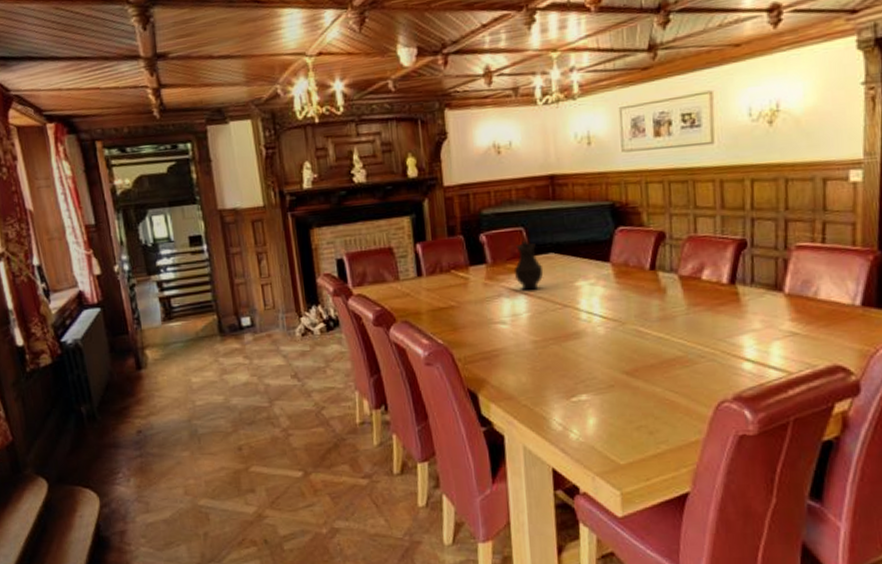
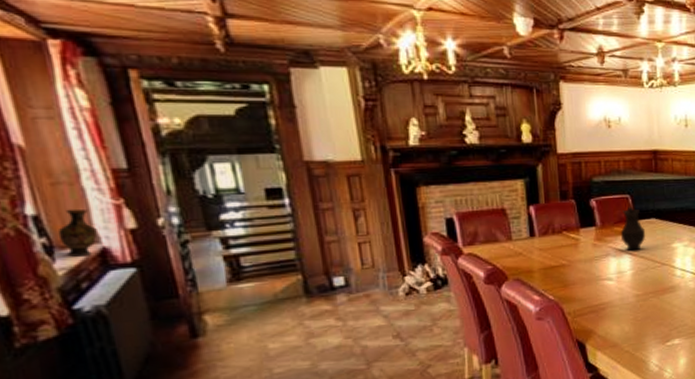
vase: none [52,259,76,299] -> present [57,208,98,257]

